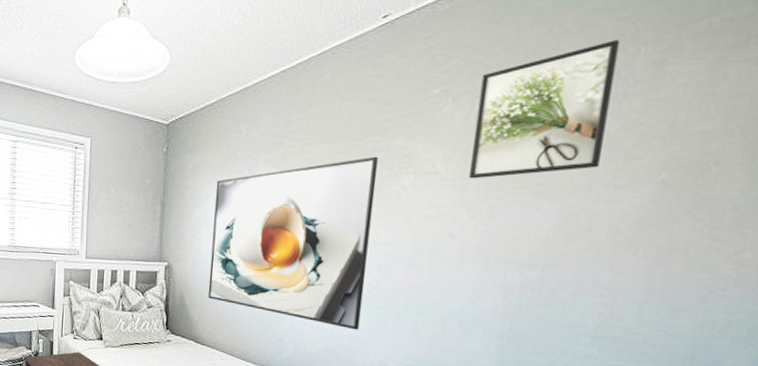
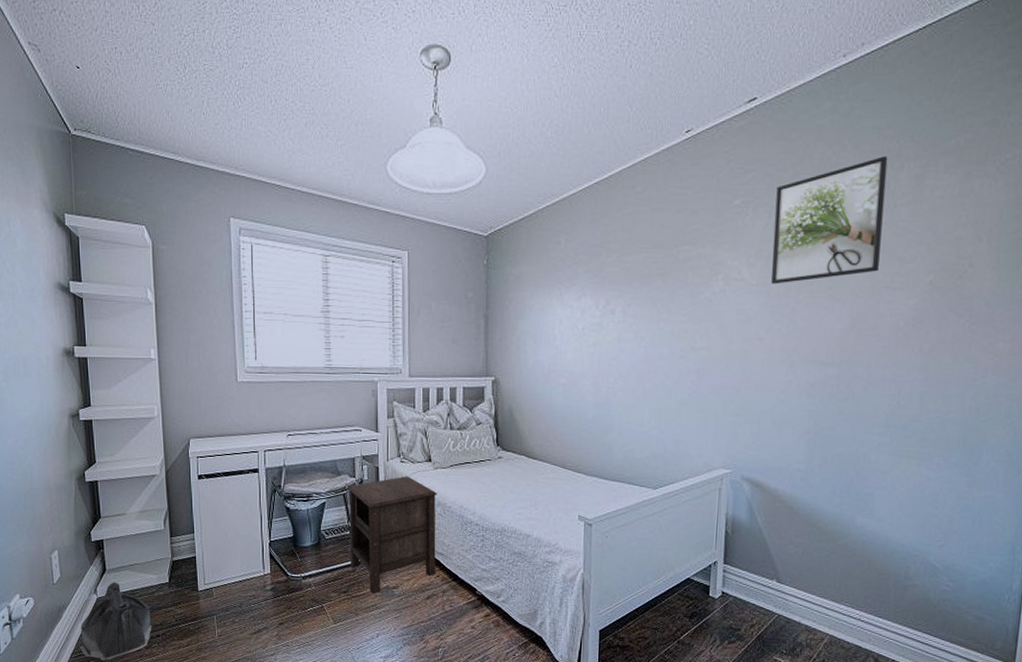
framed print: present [208,156,379,330] -> none [536,264,691,434]

